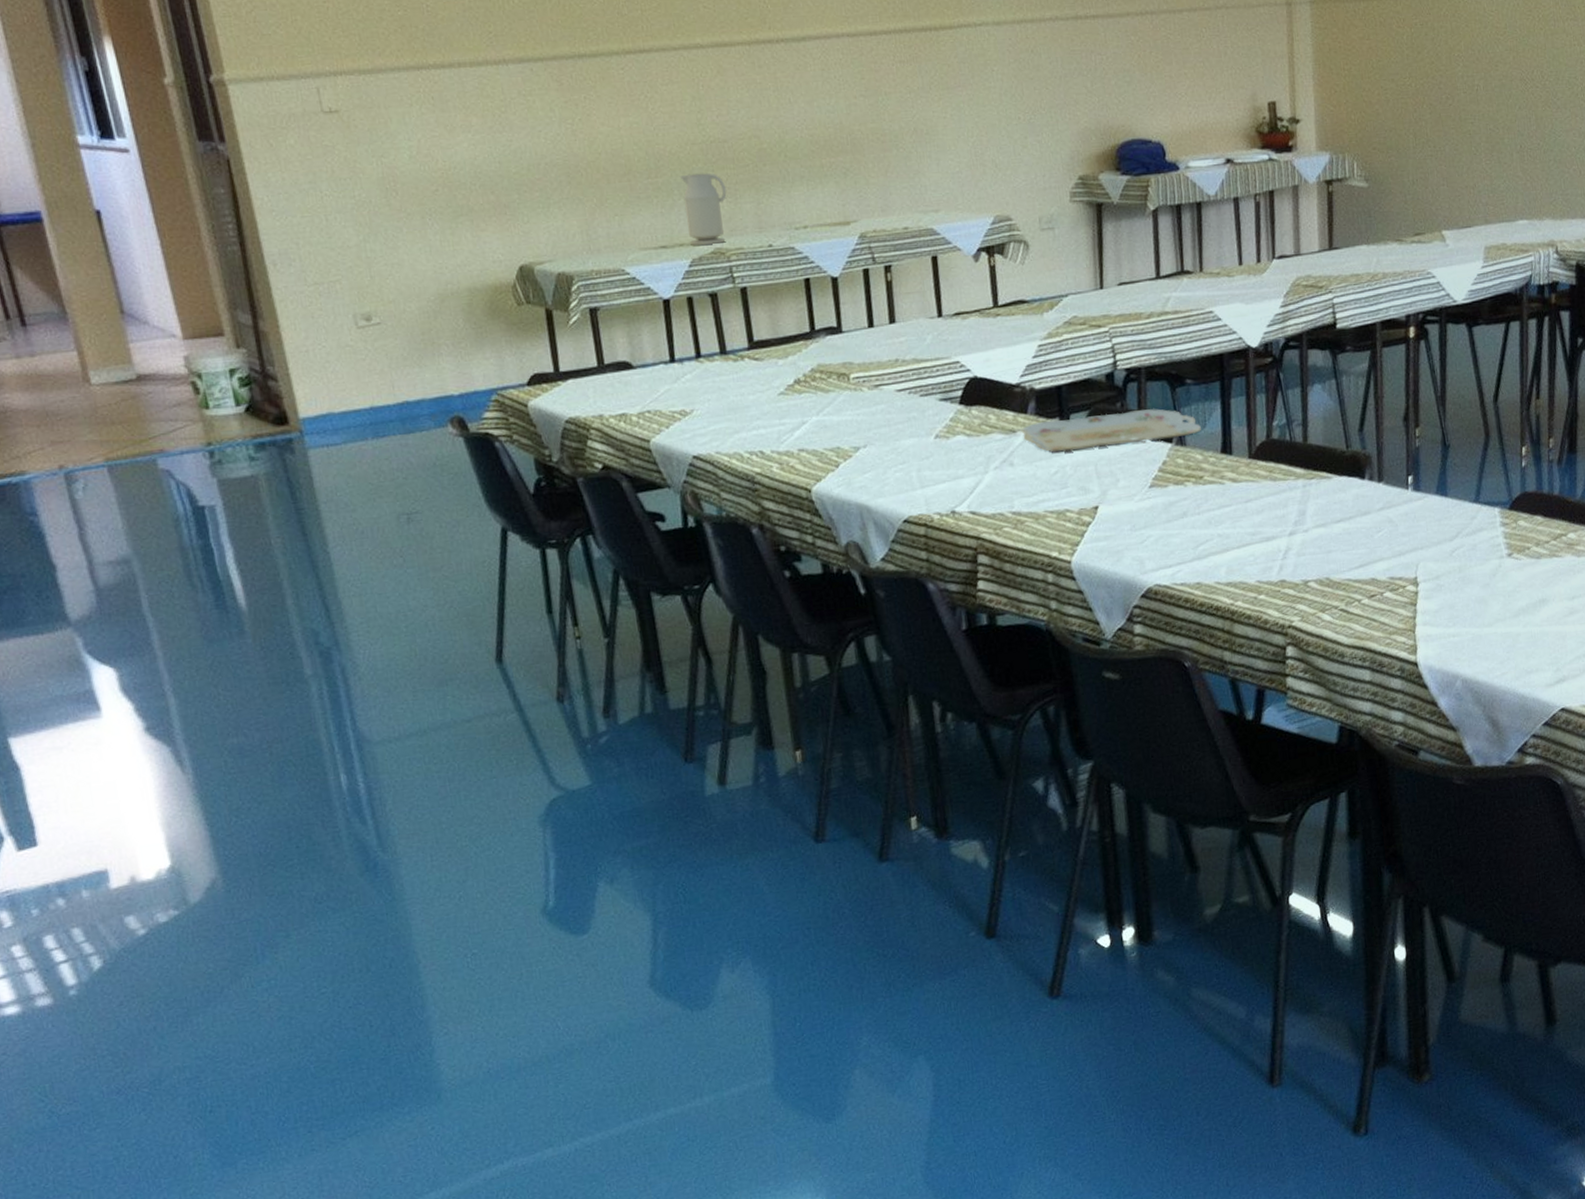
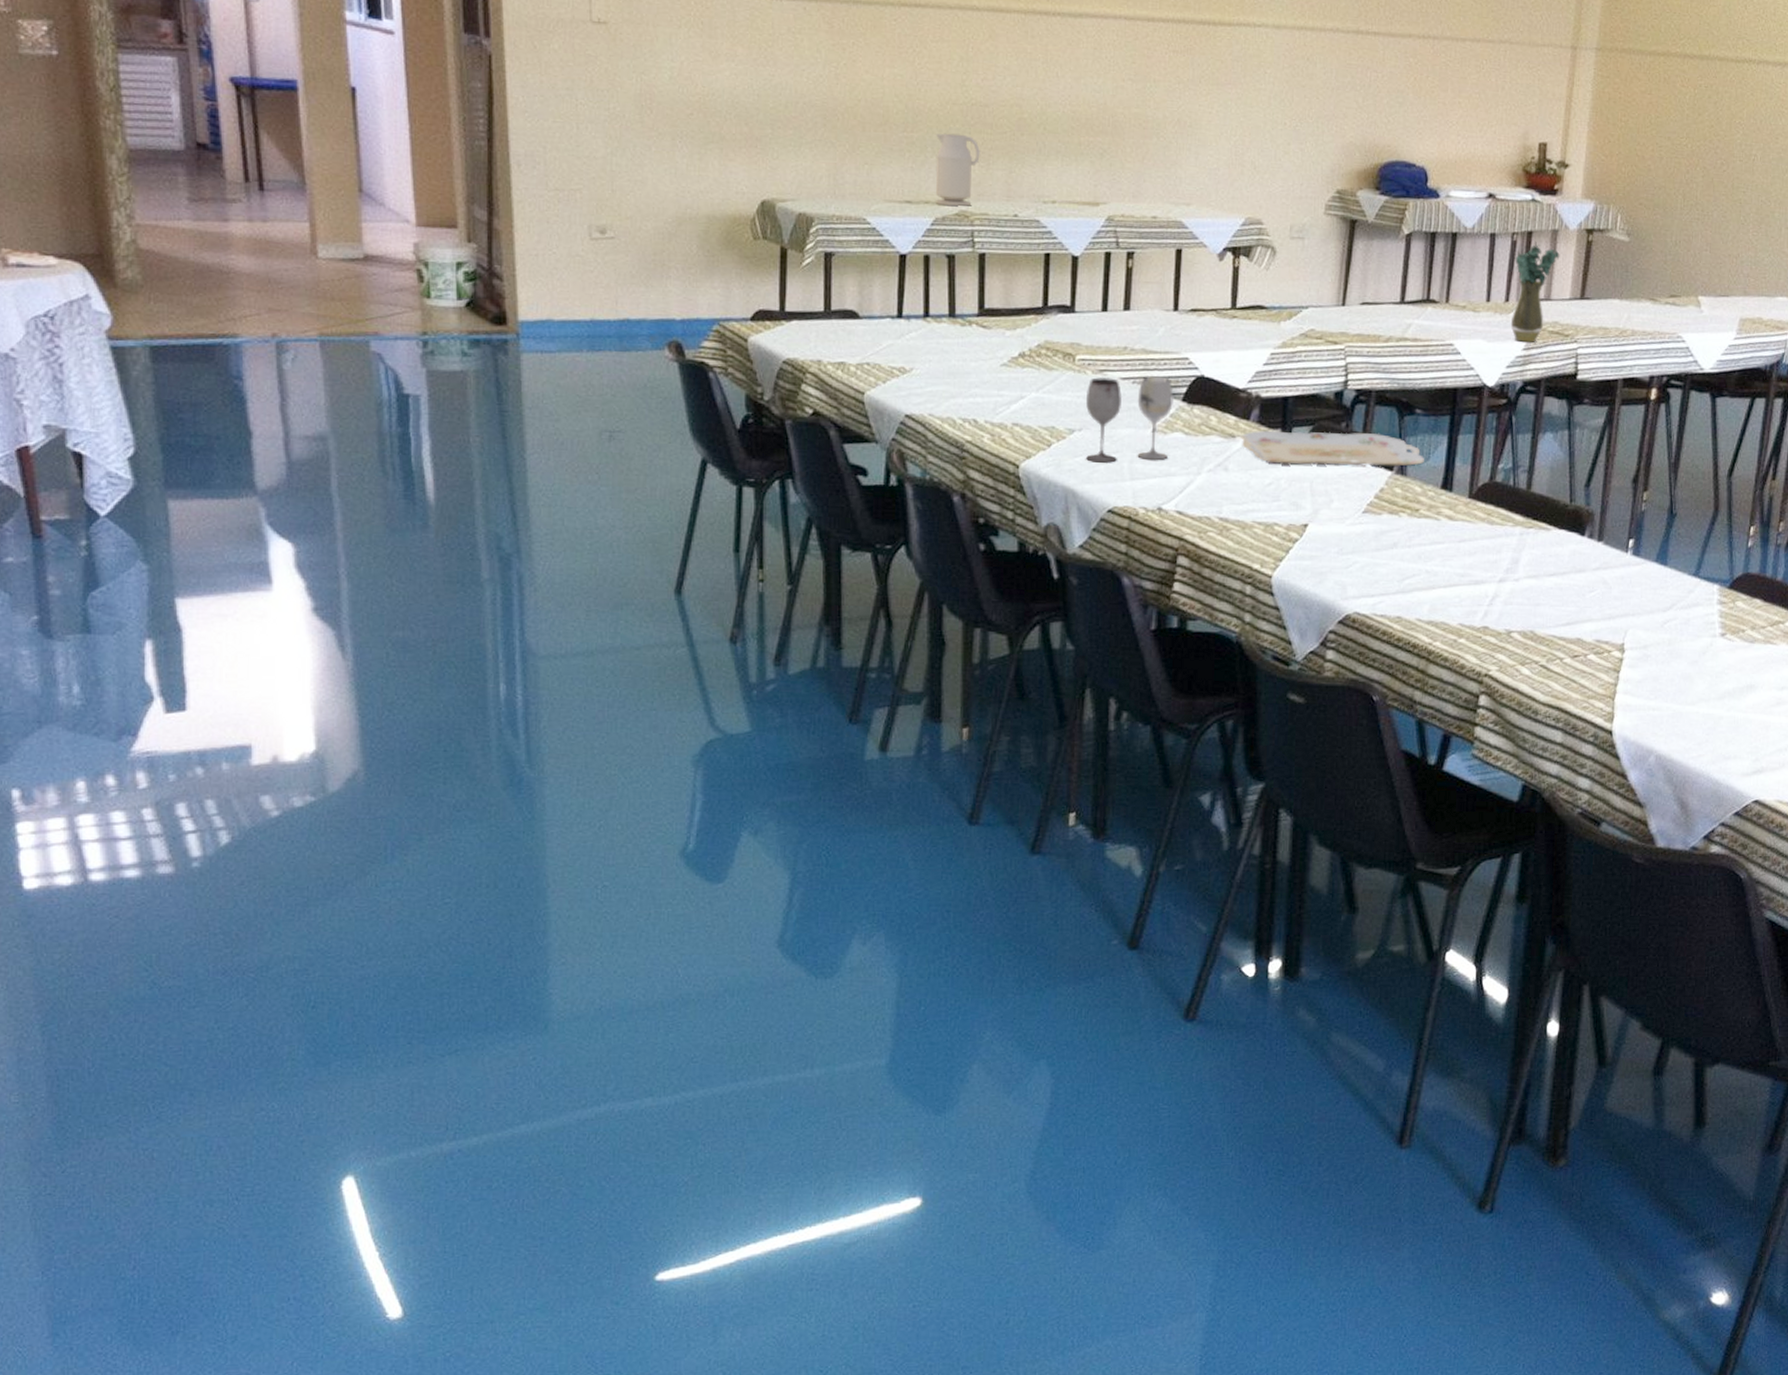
wineglass: none [865,382,954,476] -> present [1086,375,1173,464]
vase: none [1261,199,1304,300] -> present [1510,240,1560,343]

